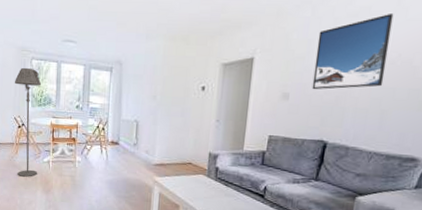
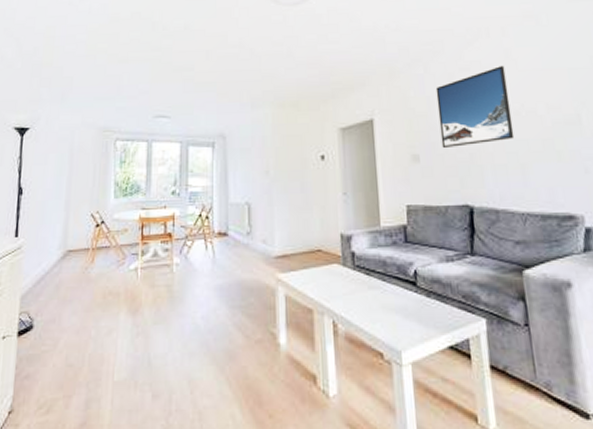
floor lamp: present [15,67,42,177] -> none [92,150,128,294]

